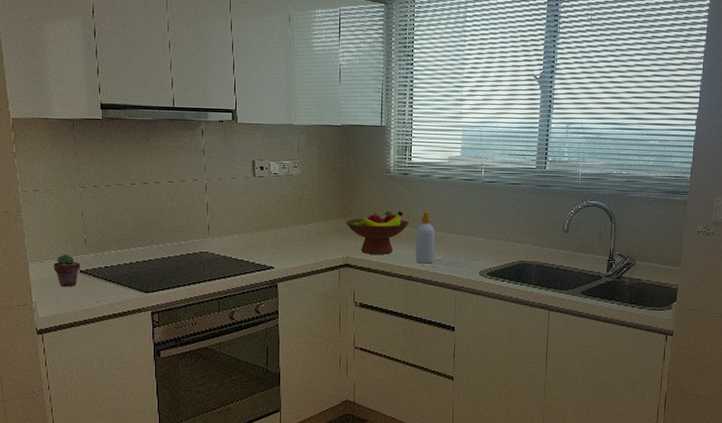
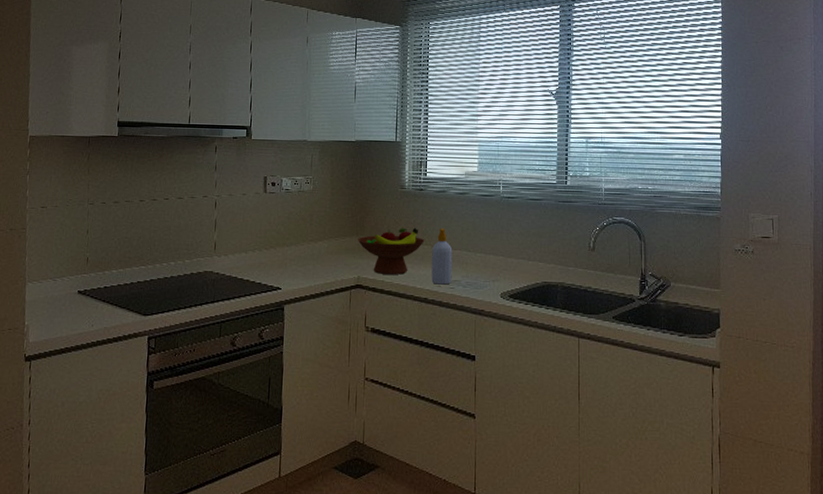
potted succulent: present [53,254,81,287] -> none [51,274,80,309]

